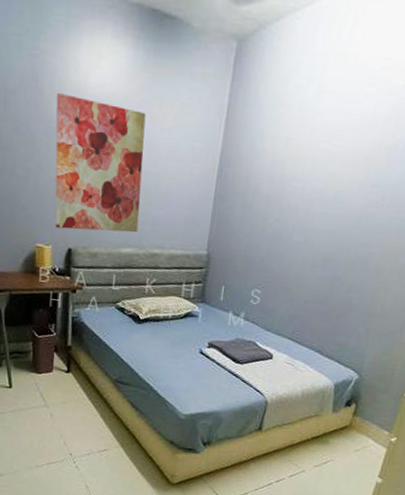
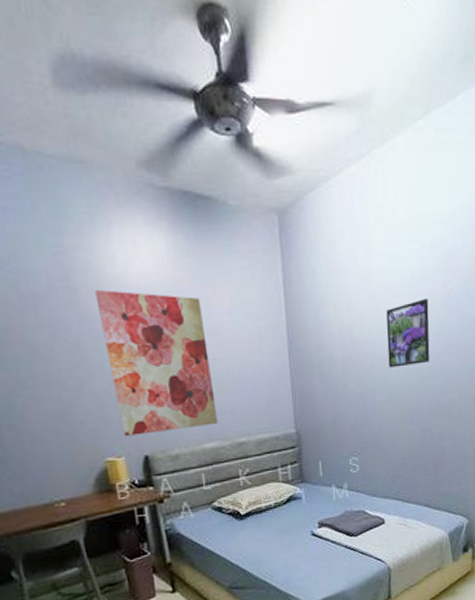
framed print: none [313,145,372,212] -> present [386,298,430,368]

